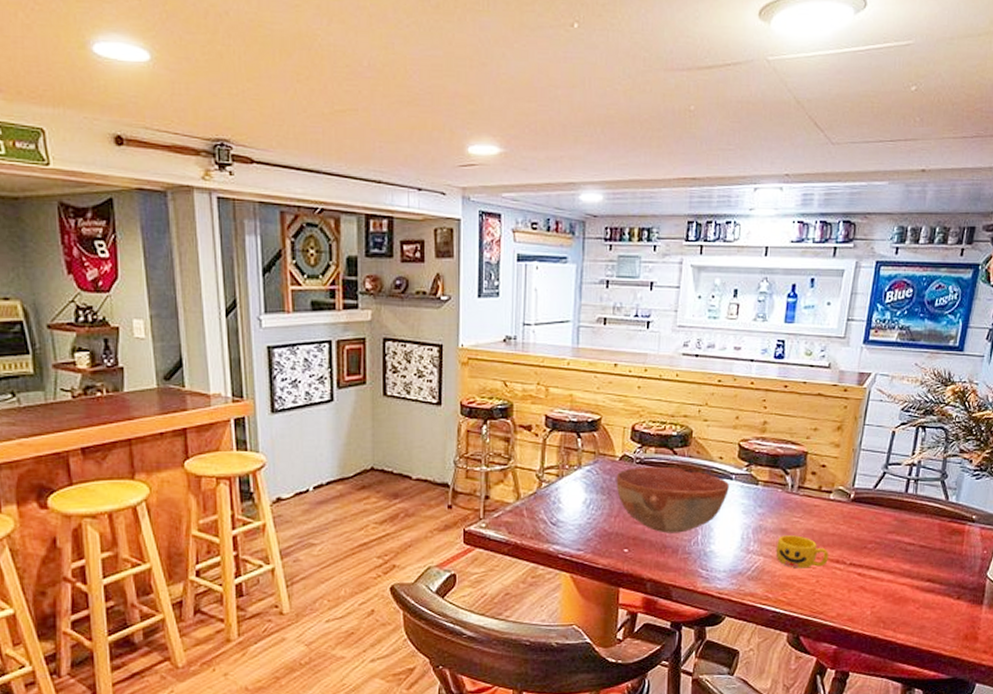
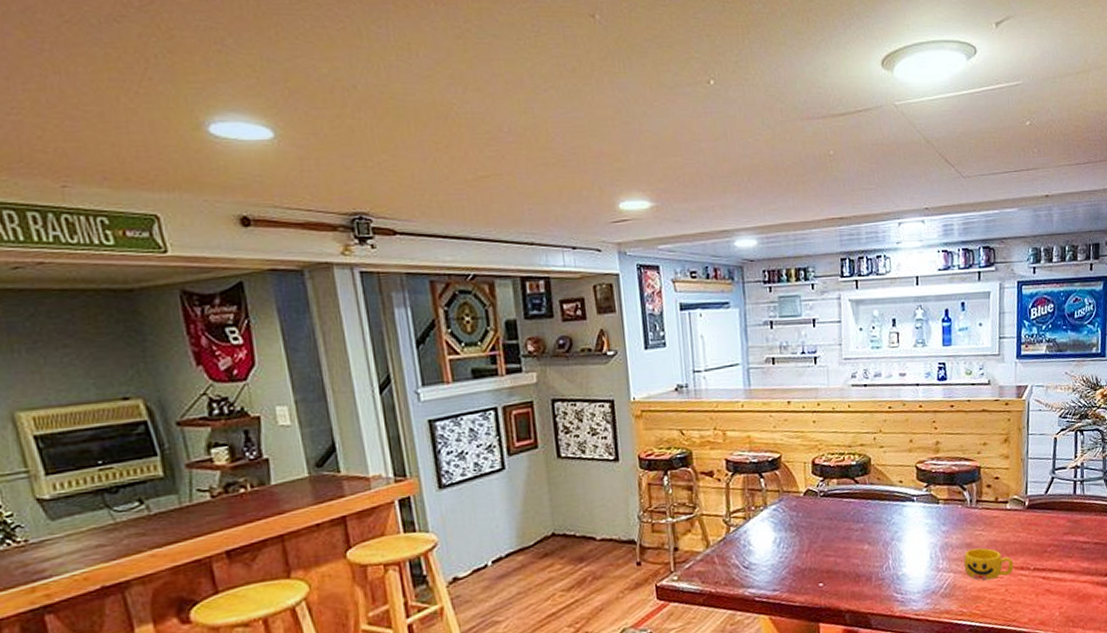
bowl: present [616,466,729,533] -> none [802,496,912,563]

